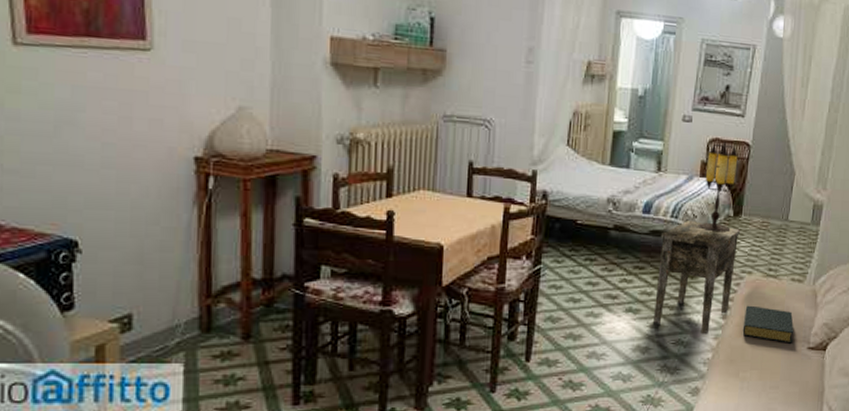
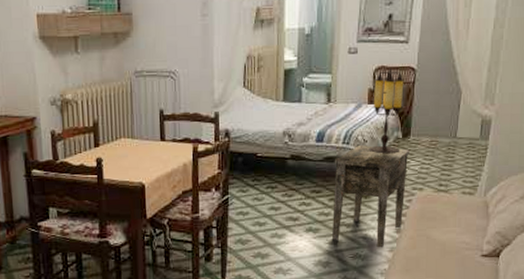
hardback book: present [742,305,794,344] -> none [416,219,467,252]

